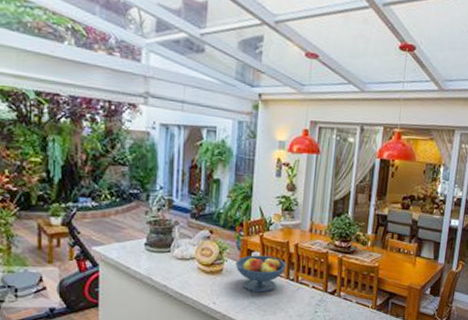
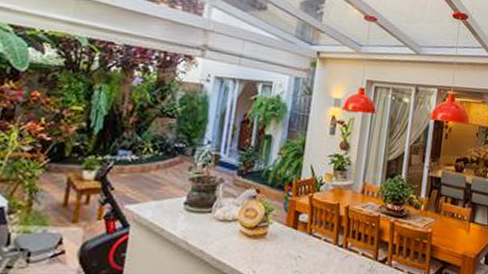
fruit bowl: present [235,255,287,293] -> none [281,218,336,261]

